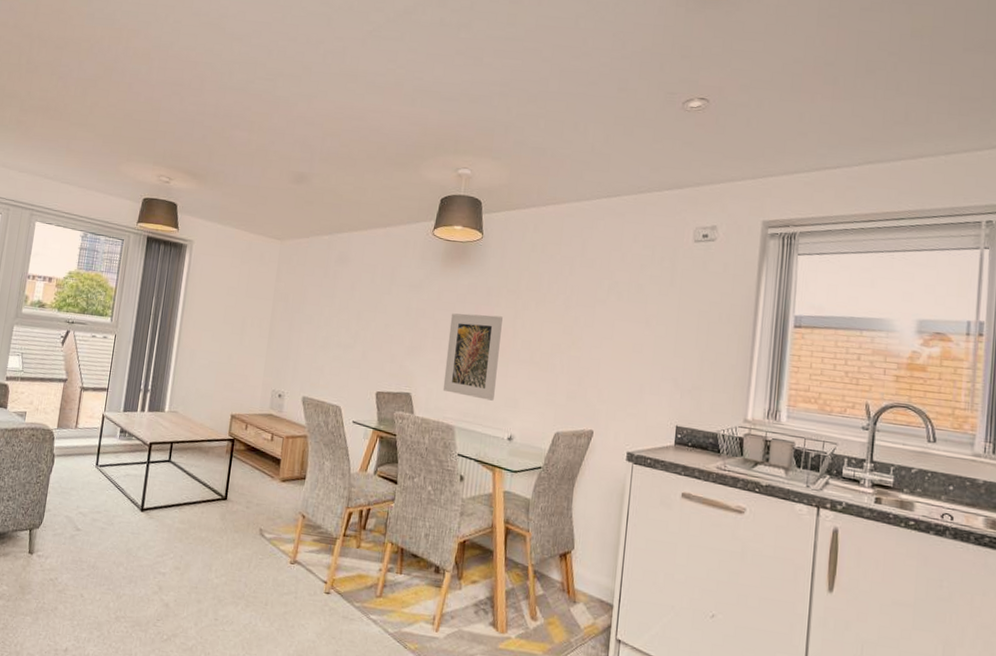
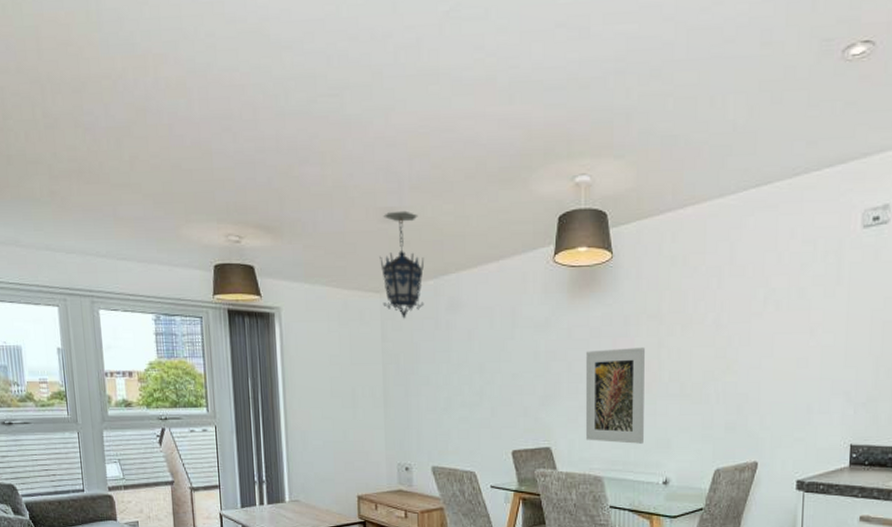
hanging lantern: none [282,176,324,265] -> present [380,210,425,319]

